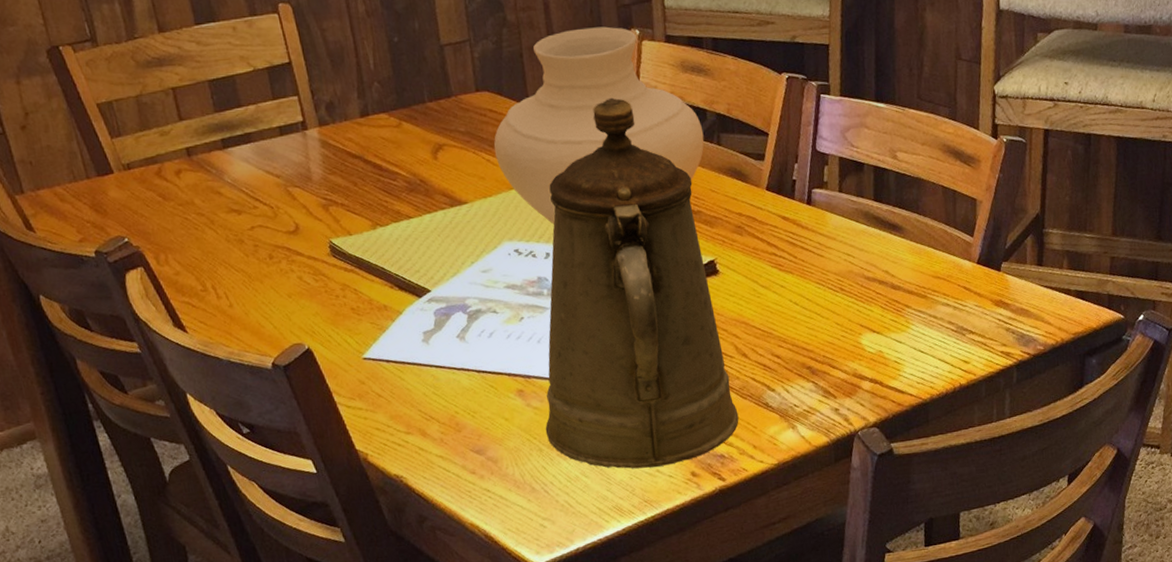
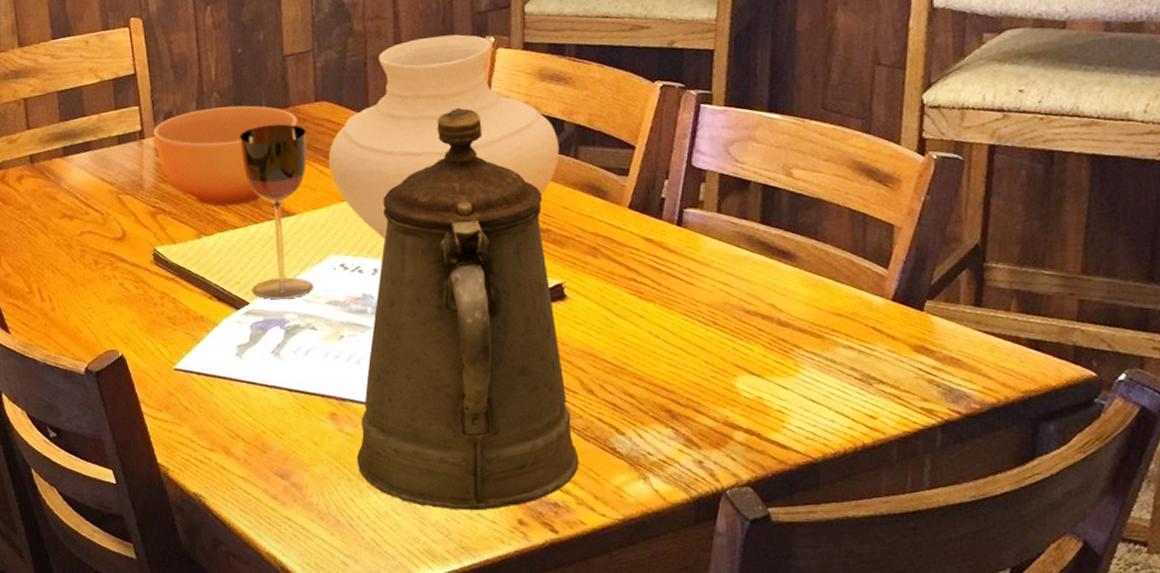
bowl: none [315,95,461,197] -> present [153,105,298,207]
wineglass: none [405,114,491,286] -> present [240,124,313,300]

